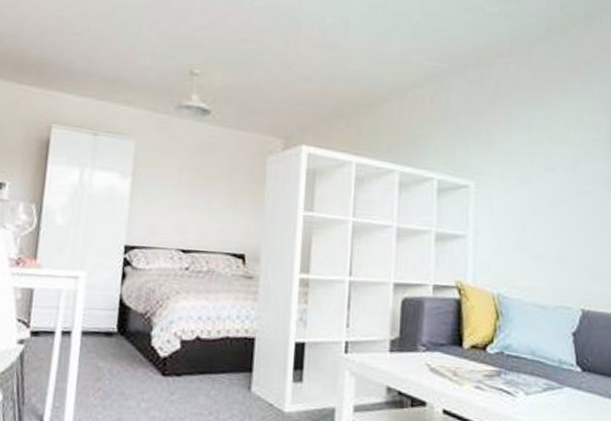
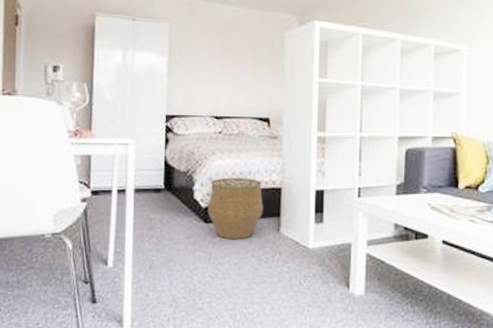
basket: none [166,321,234,398] -> present [207,176,263,240]

